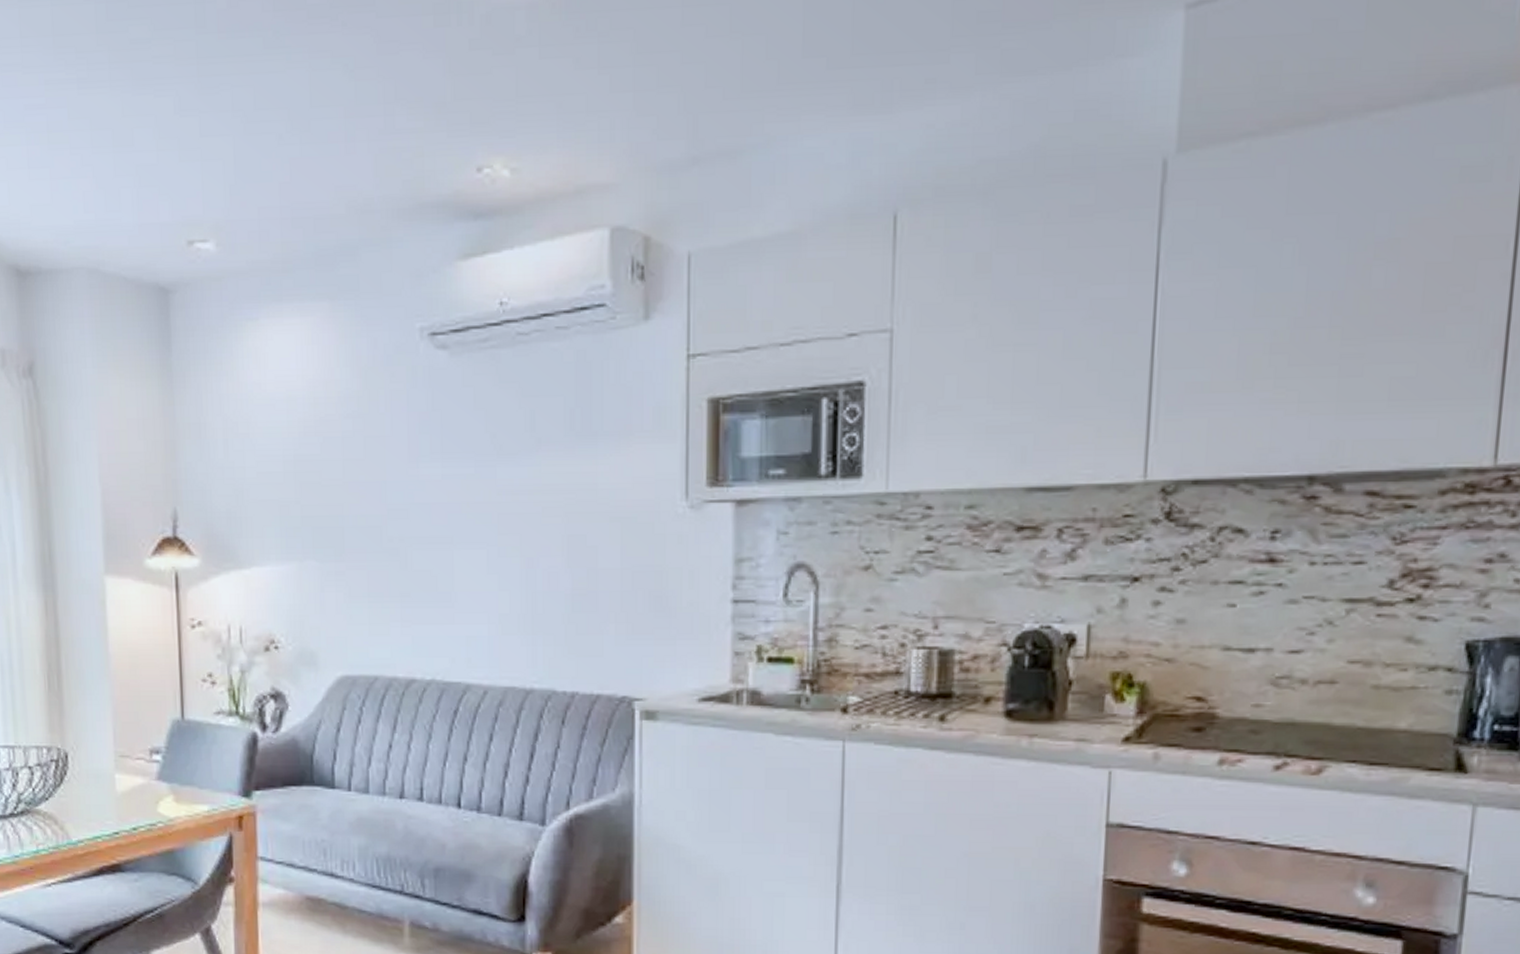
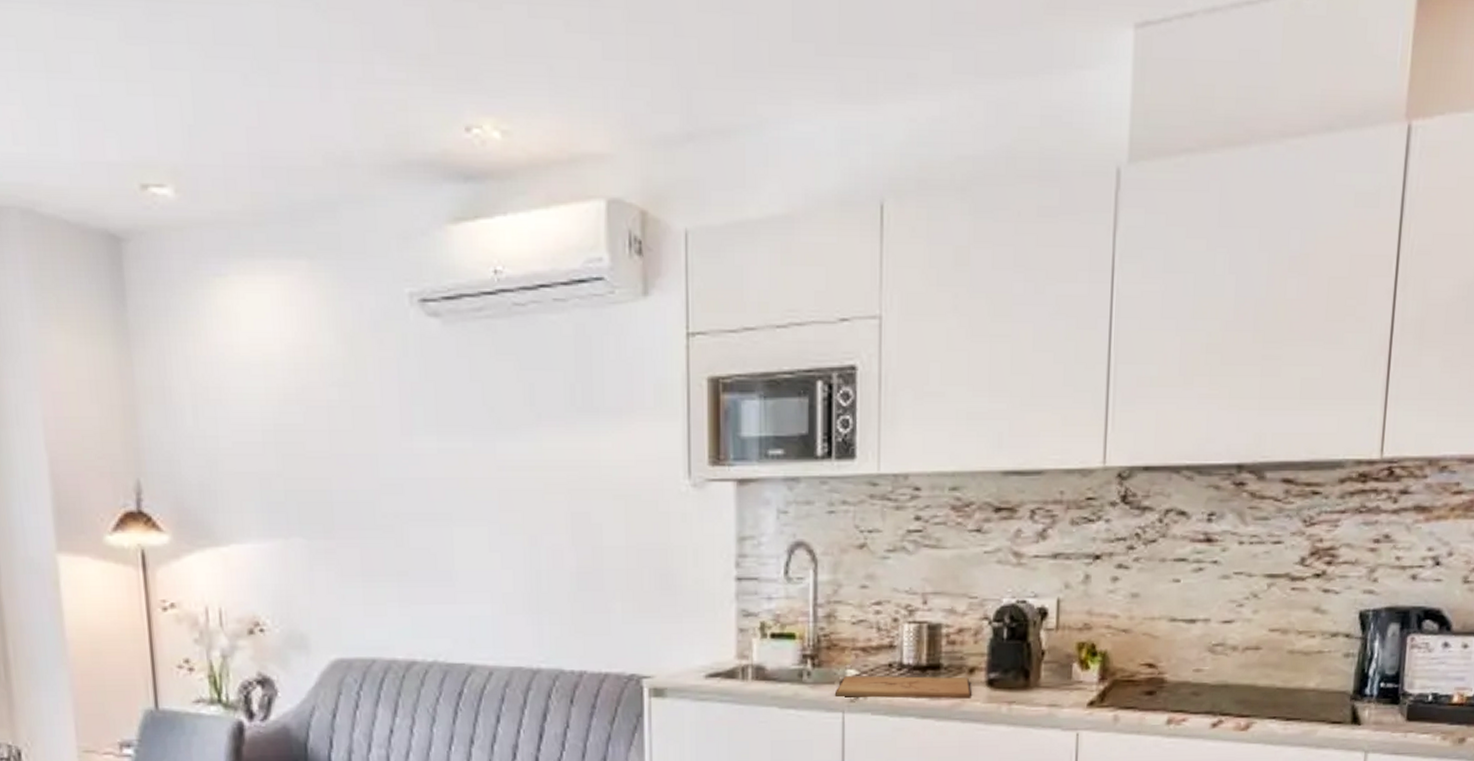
cutting board: none [836,703,987,731] -> present [836,676,971,700]

